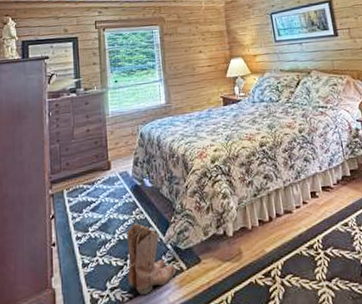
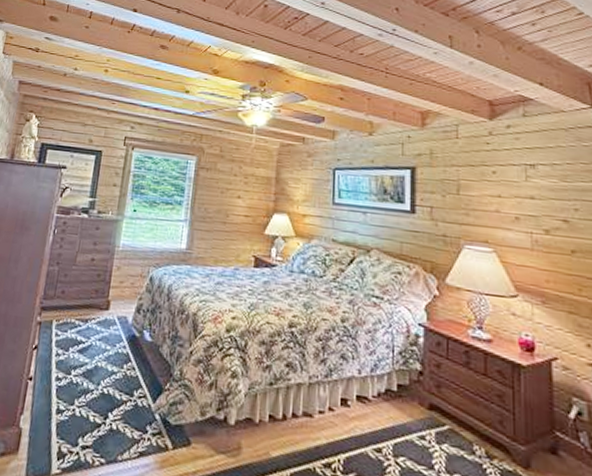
boots: present [127,222,177,296] -> none [103,378,160,466]

